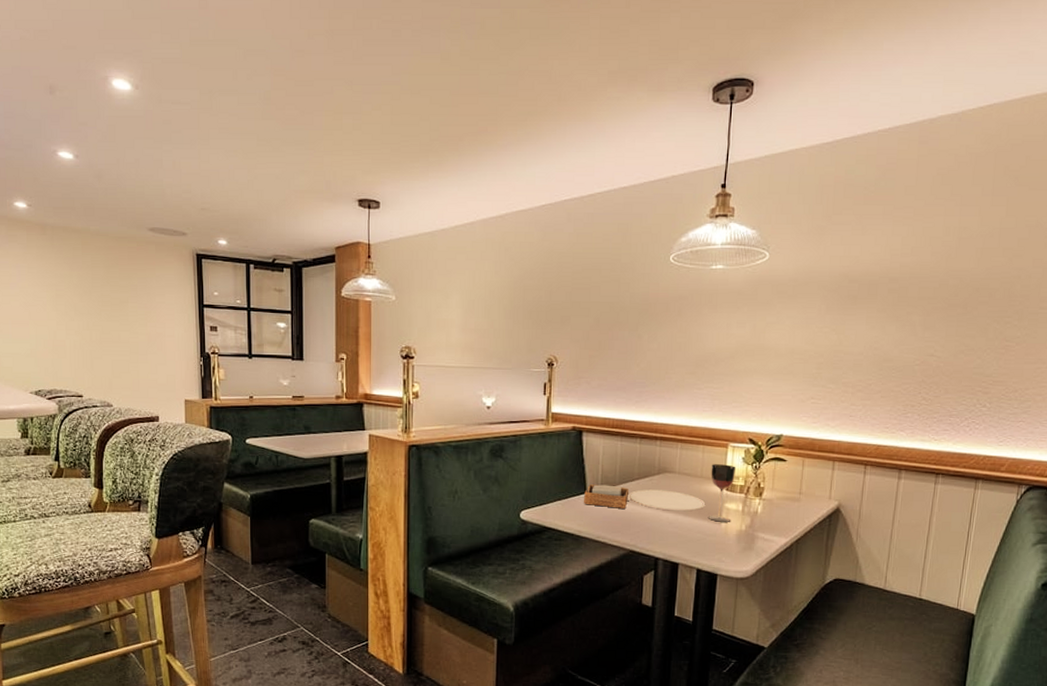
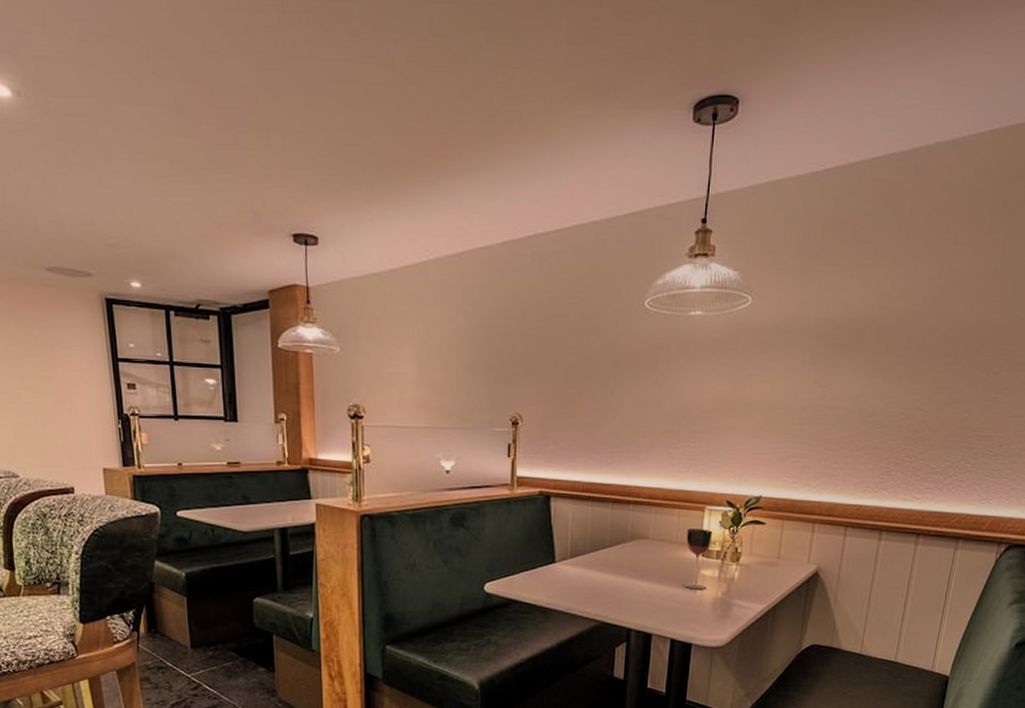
napkin holder: present [584,484,630,509] -> none [552,553,601,578]
plate: present [628,489,706,512] -> none [599,557,681,580]

